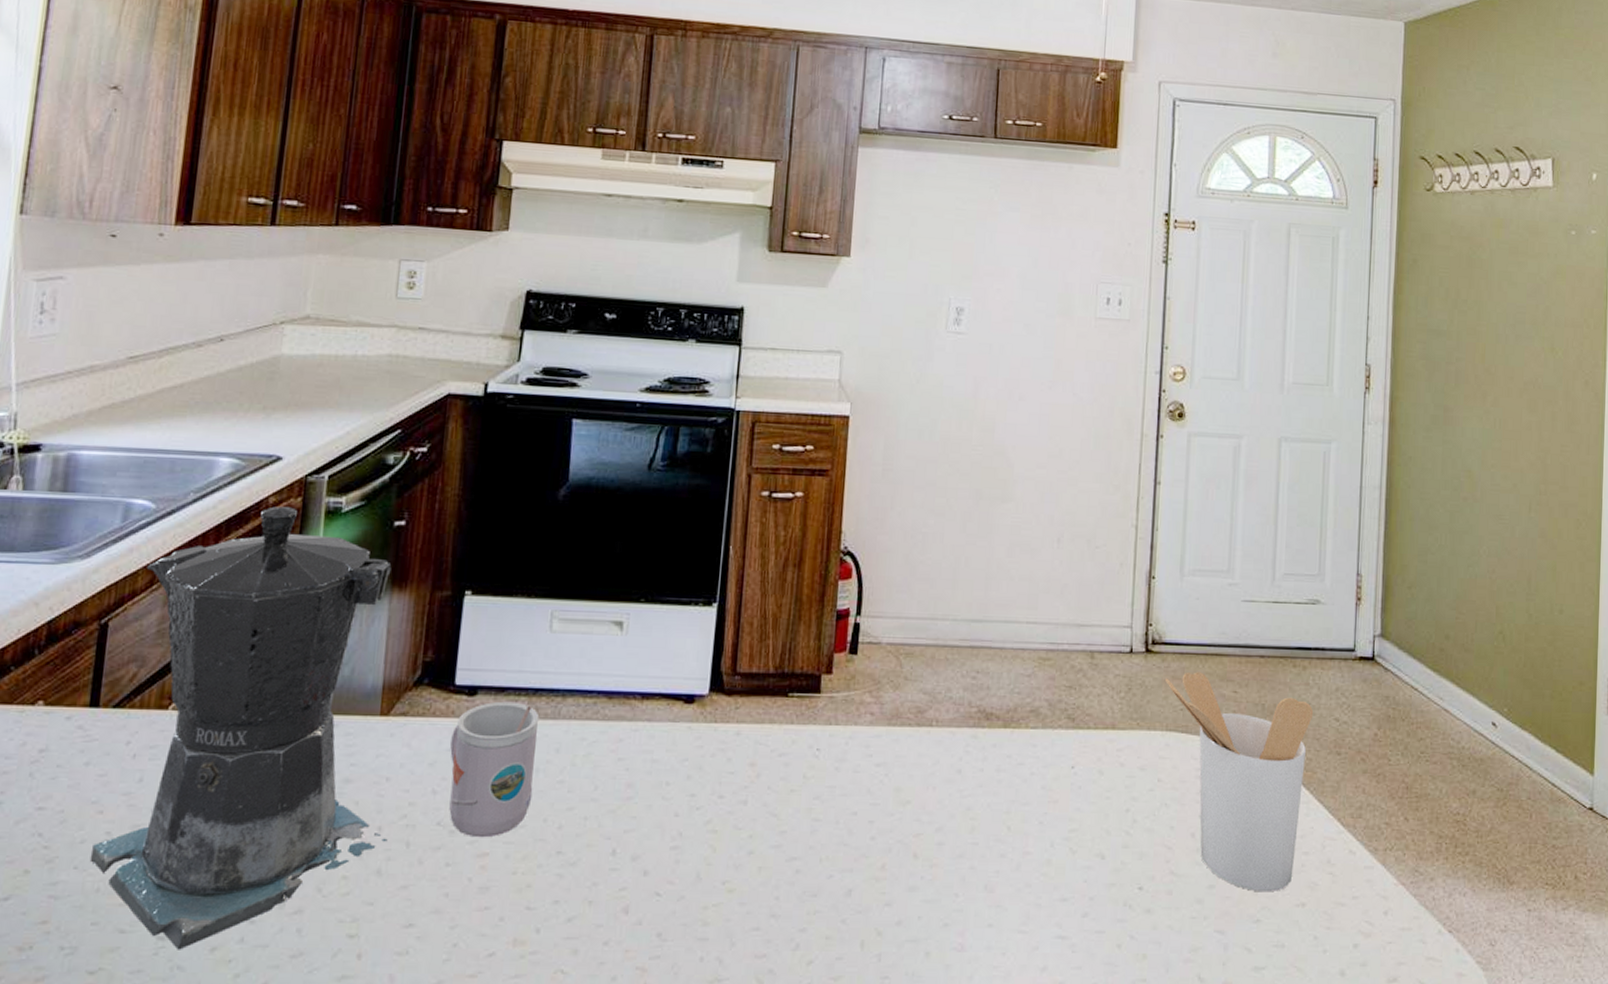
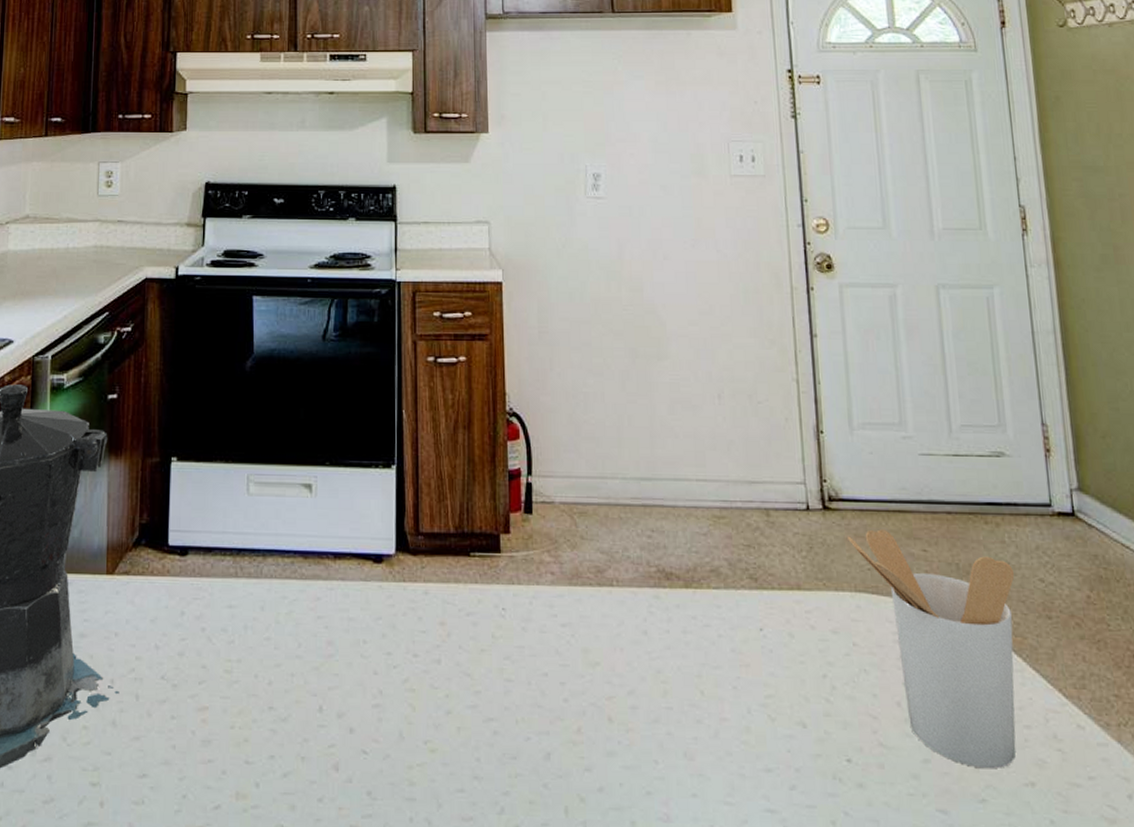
mug: present [449,701,540,838] -> none [168,561,244,692]

